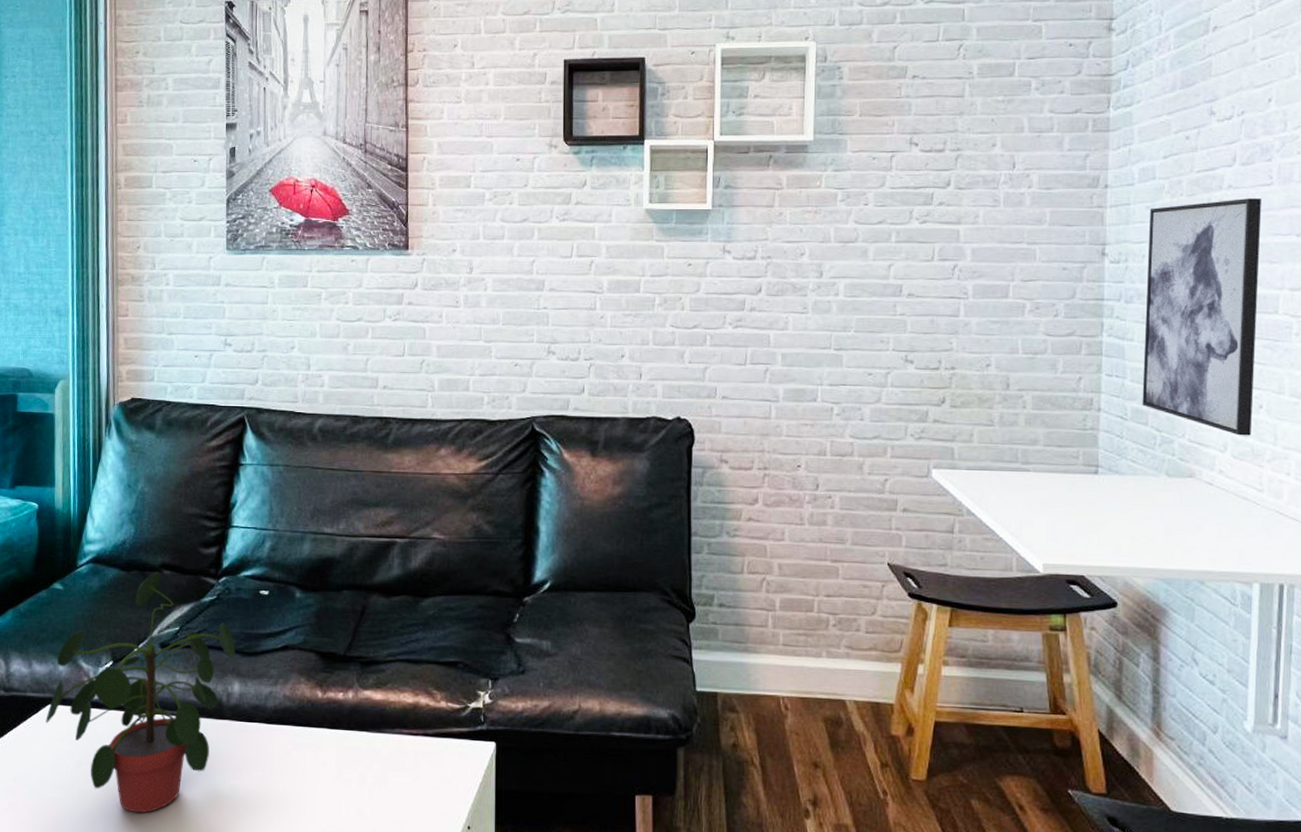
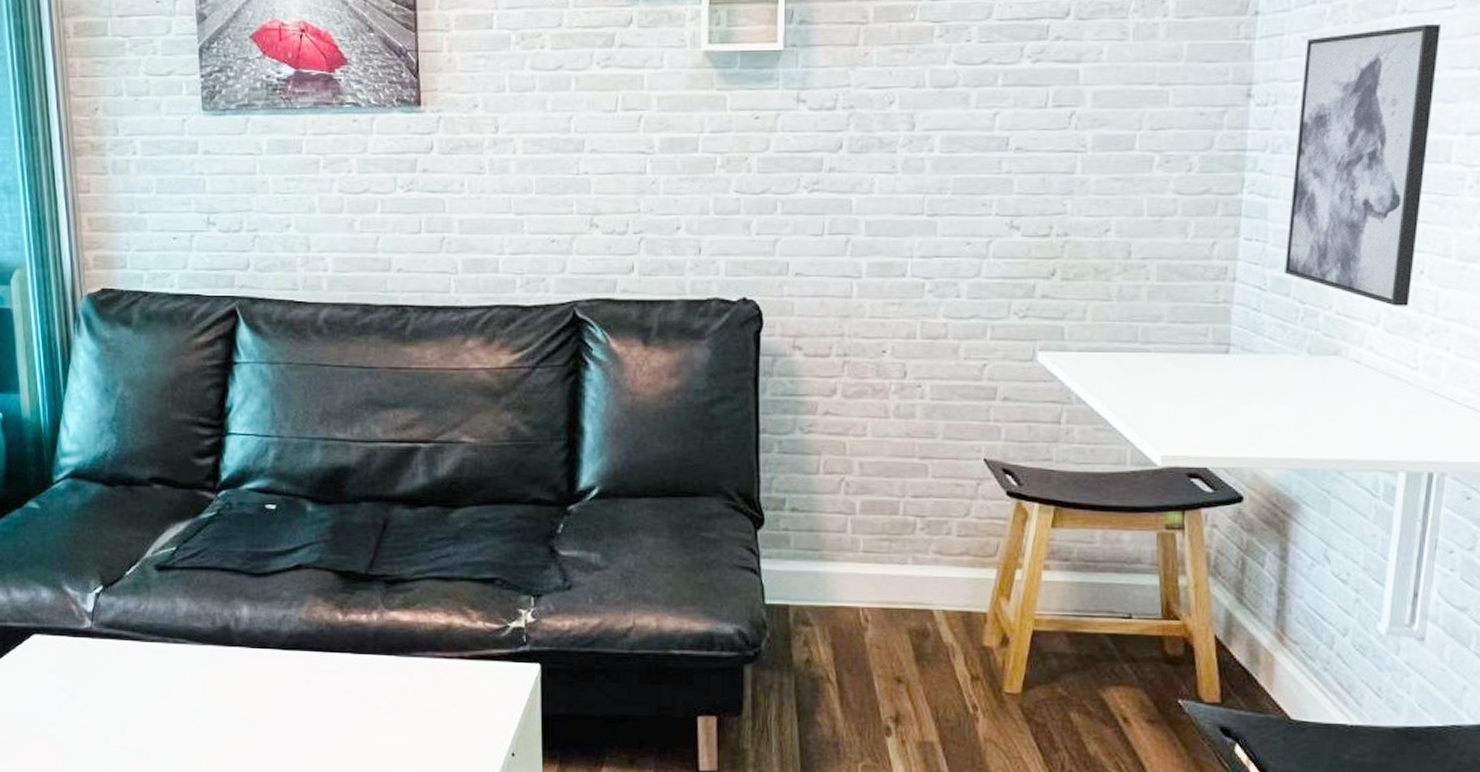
potted plant: present [46,572,235,814] -> none [31,486,242,748]

